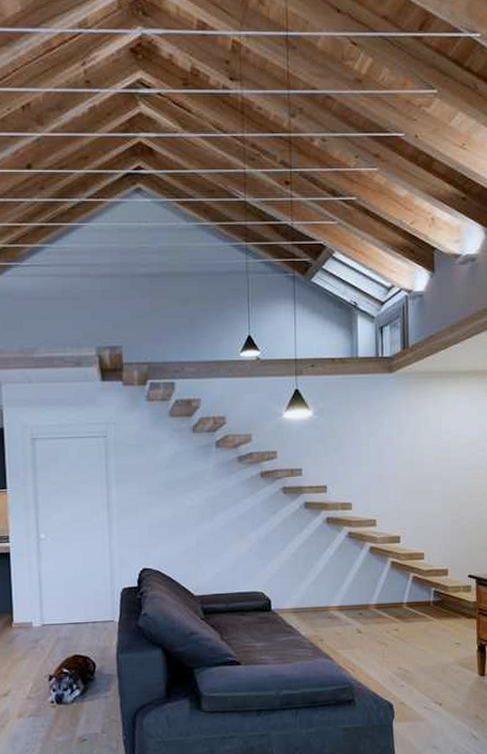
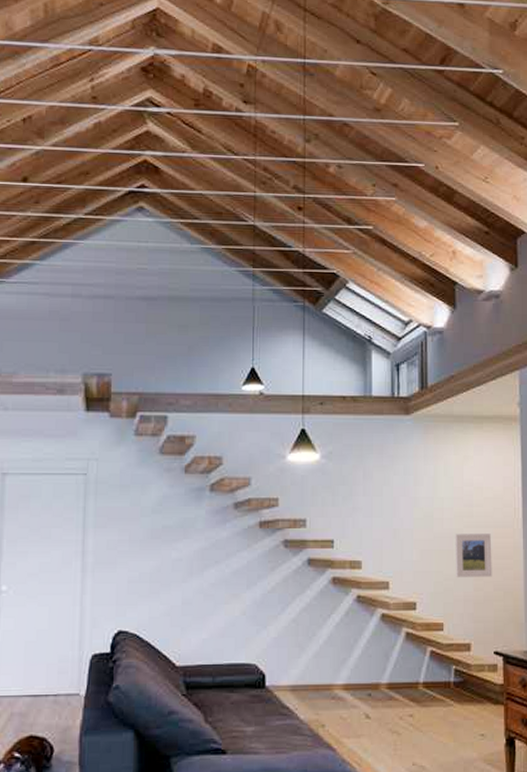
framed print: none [434,475,467,514] -> present [455,534,492,577]

